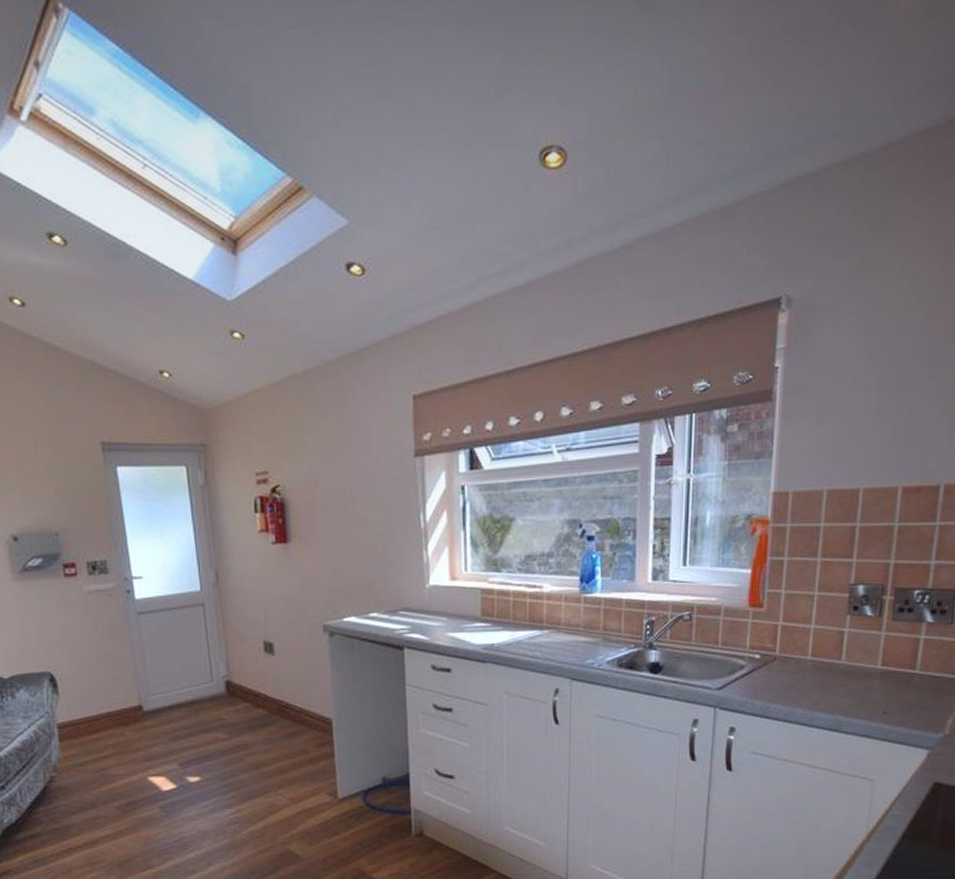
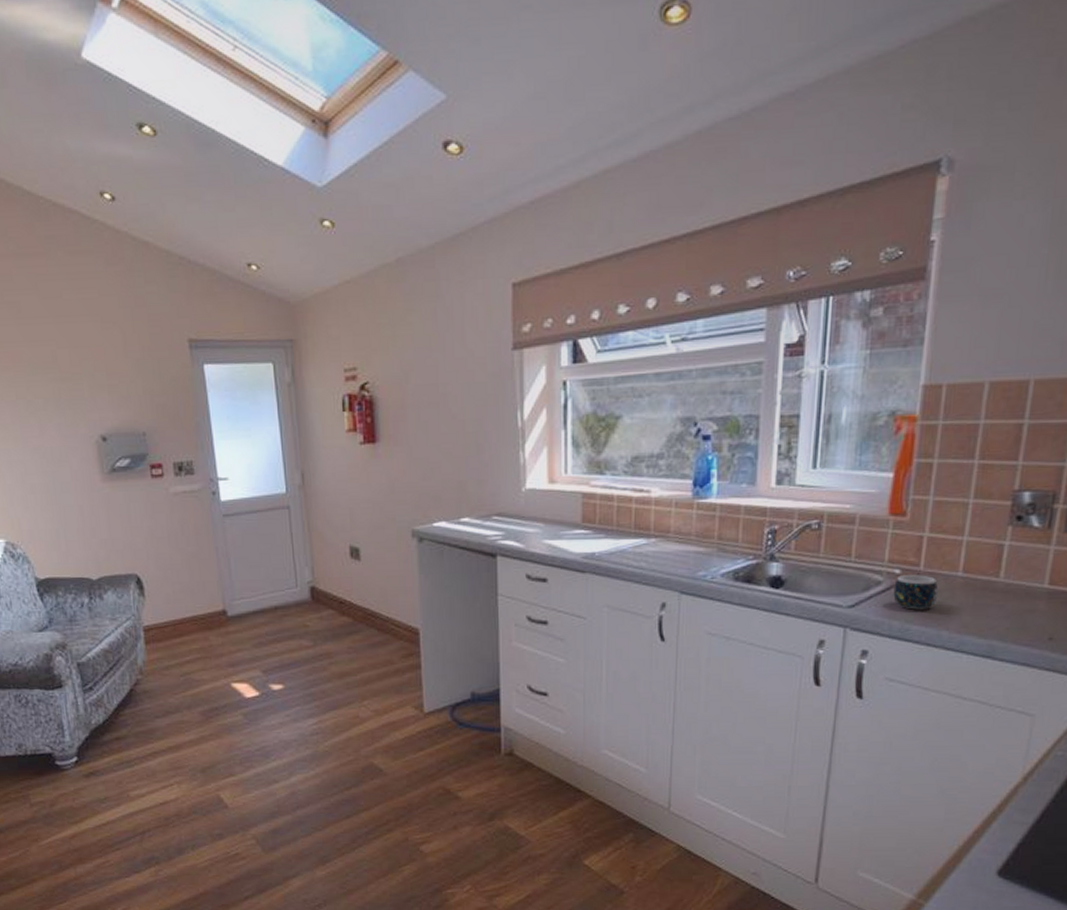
mug: none [754,659,792,690] -> present [893,575,939,610]

